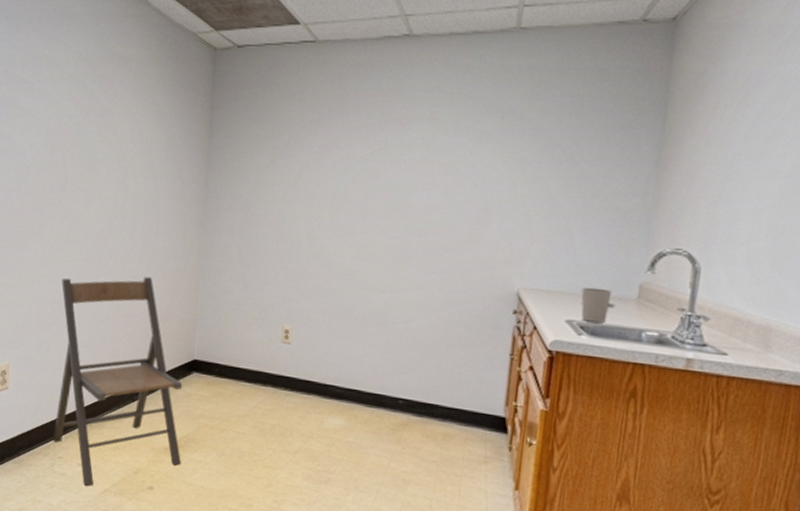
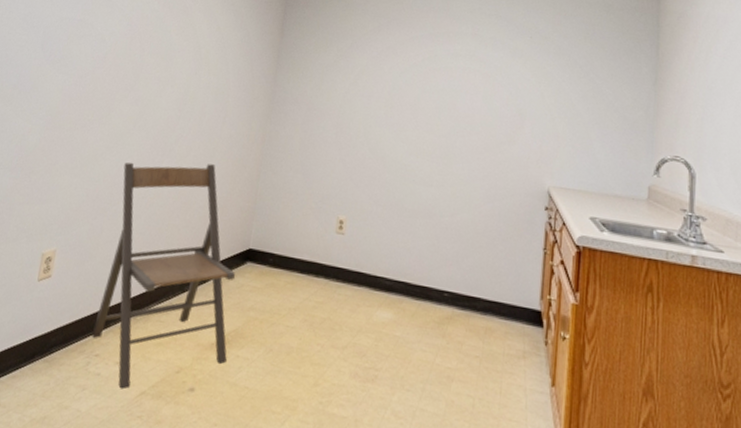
cup: present [581,286,616,323] -> none [601,187,631,221]

